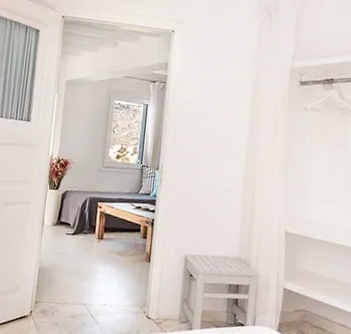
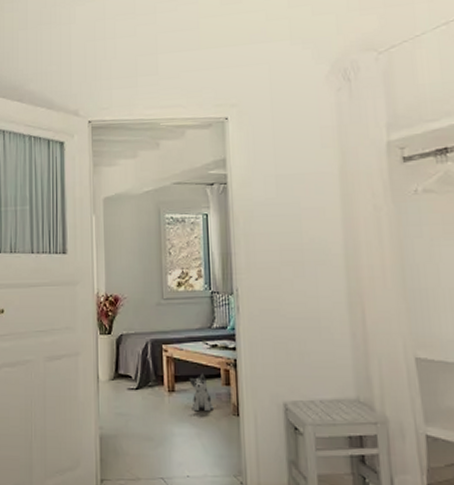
plush toy: none [114,227,132,257] -> present [189,373,214,412]

